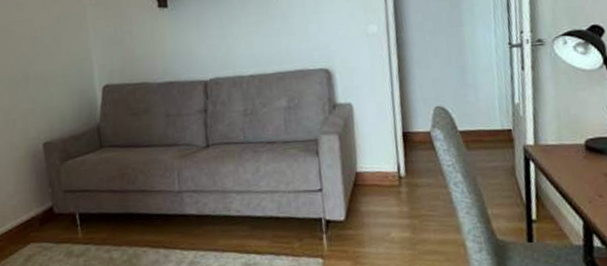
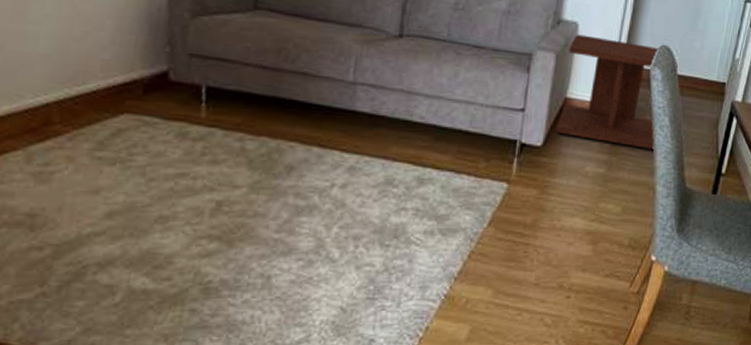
side table: none [348,109,458,207] -> present [556,34,679,149]

